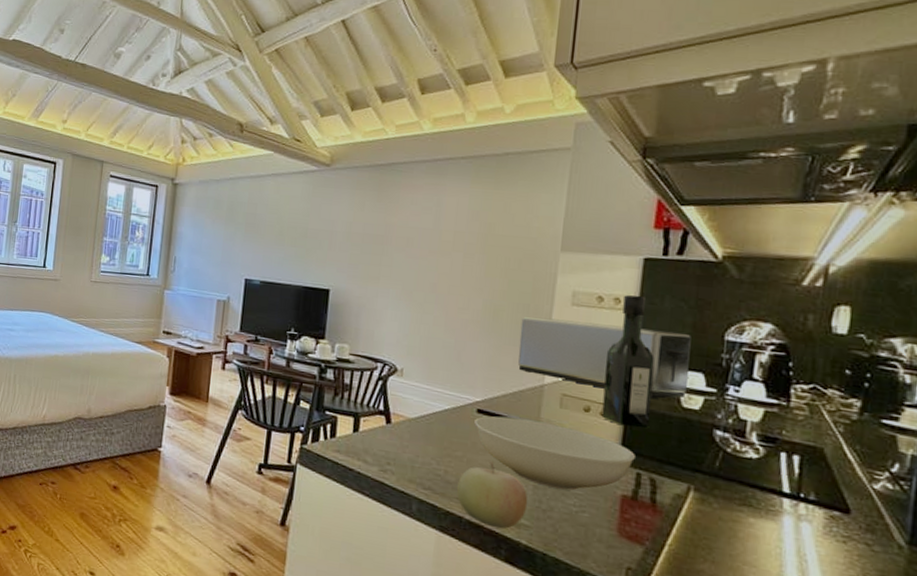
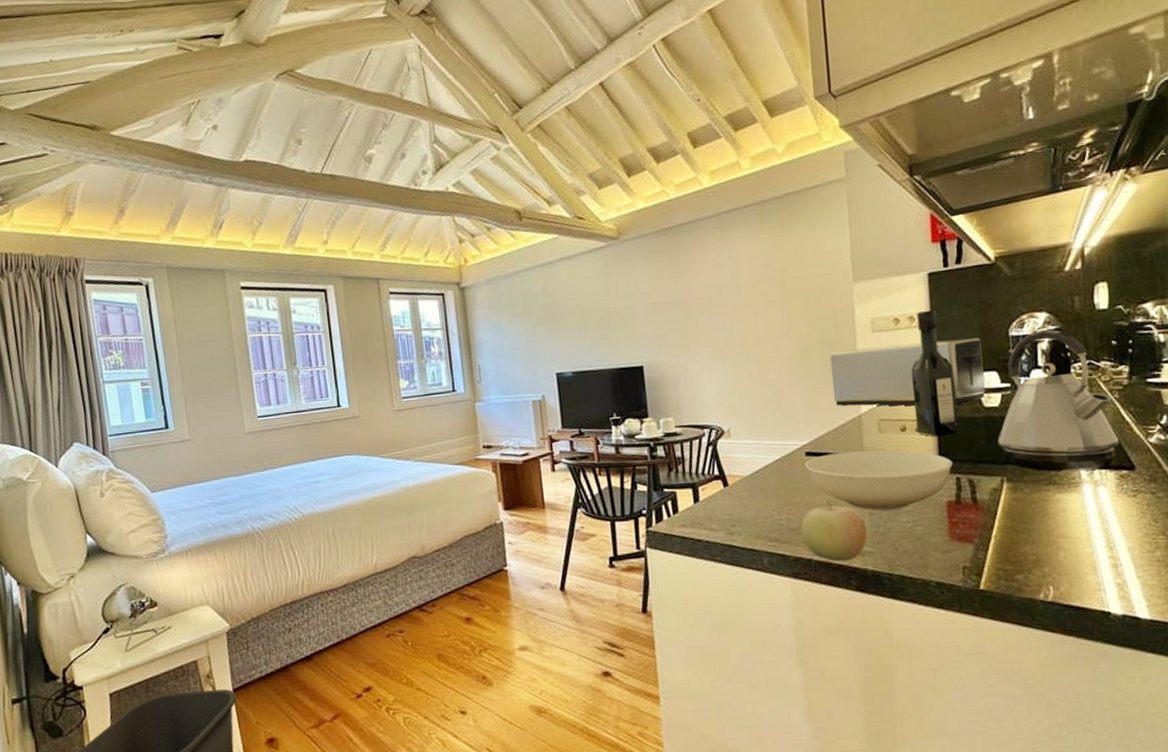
kettle: none [691,341,836,503] -> present [997,329,1120,472]

